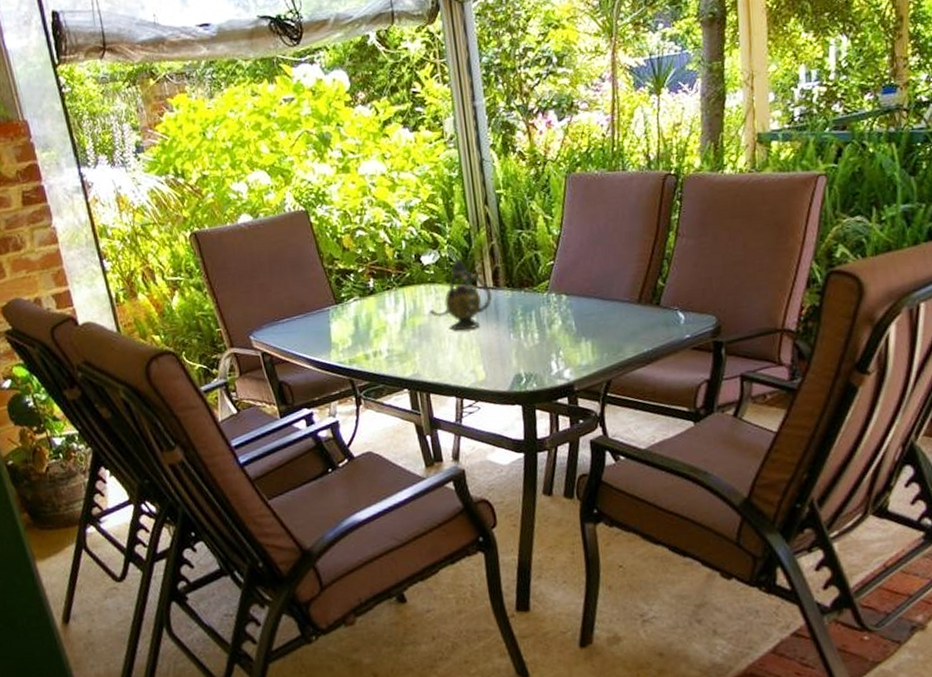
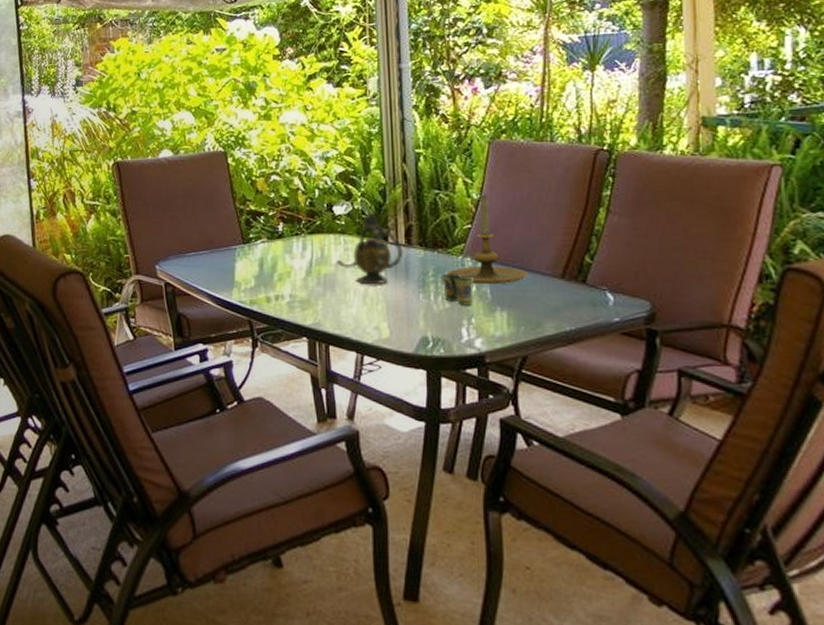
cup: none [529,310,560,340] -> present [441,273,475,306]
candle holder: none [534,229,608,319] -> present [447,195,528,285]

